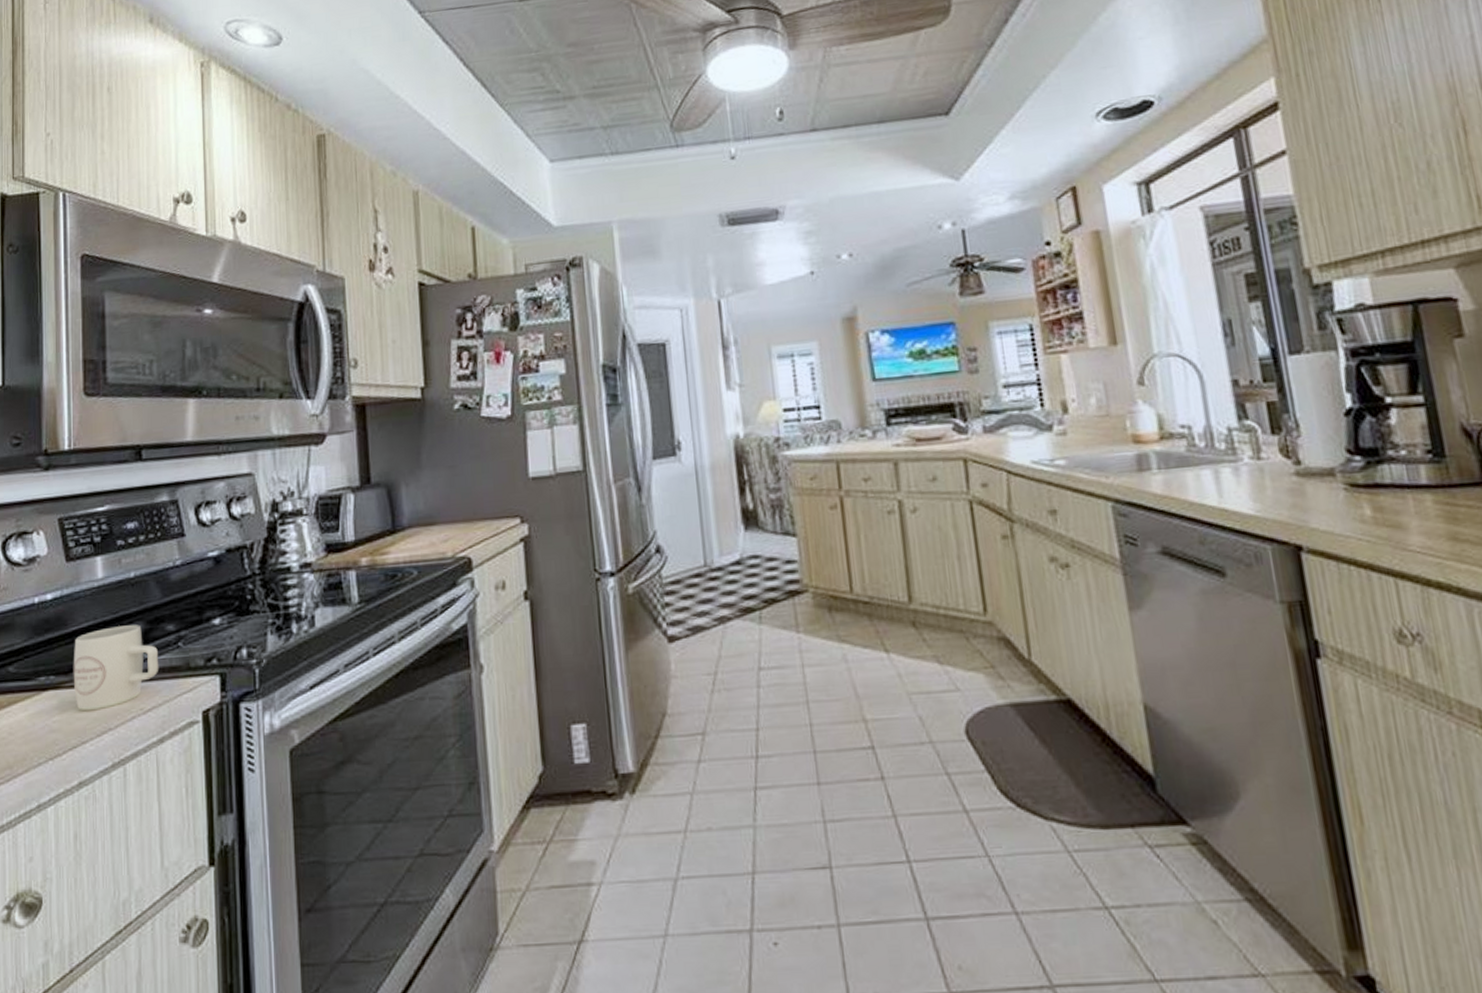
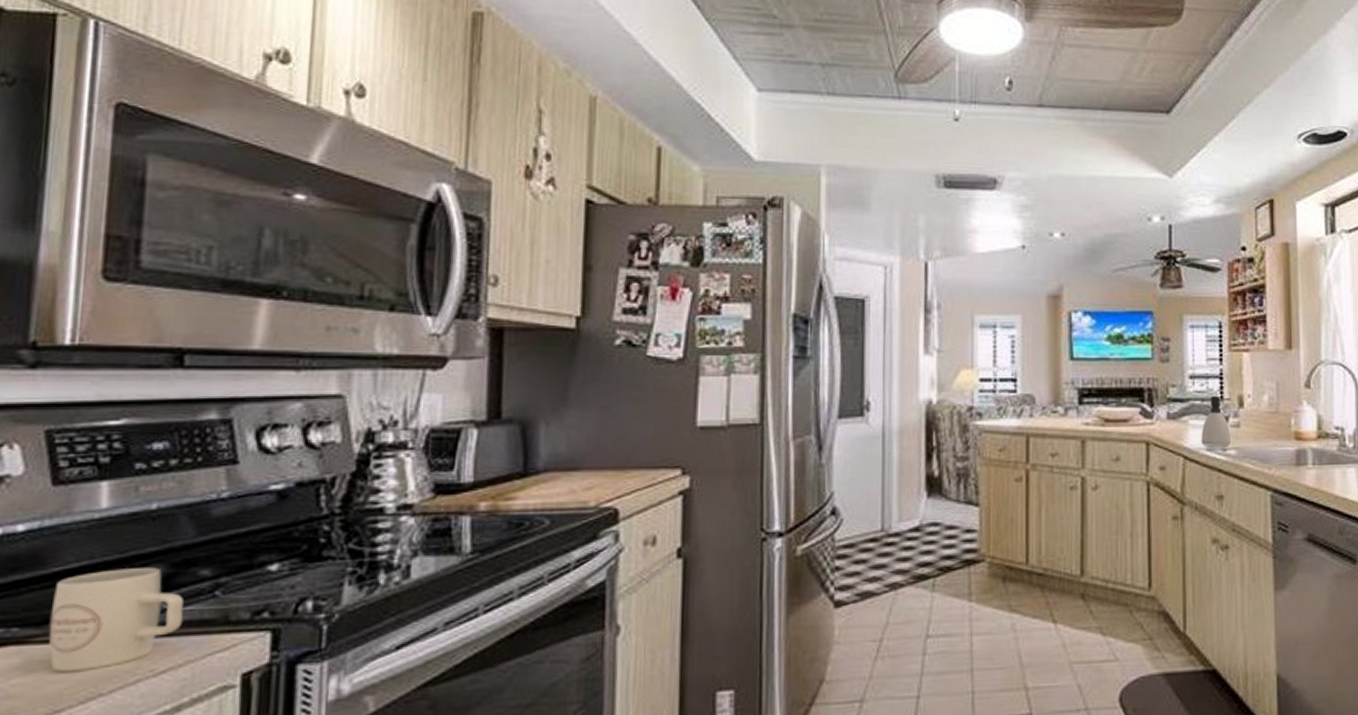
soap dispenser: none [1023,403,1058,462] -> present [1201,396,1231,450]

